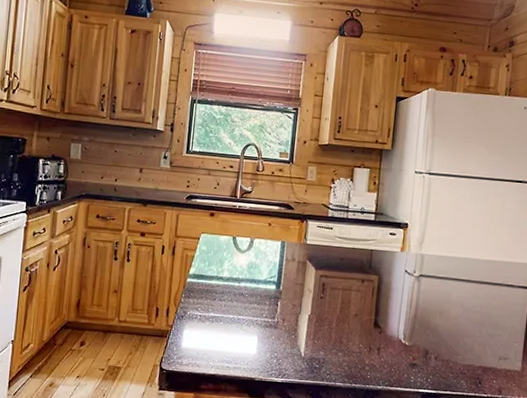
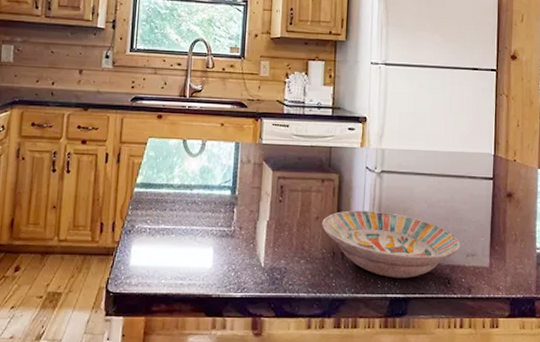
bowl: none [360,310,494,376] -> present [322,210,461,278]

